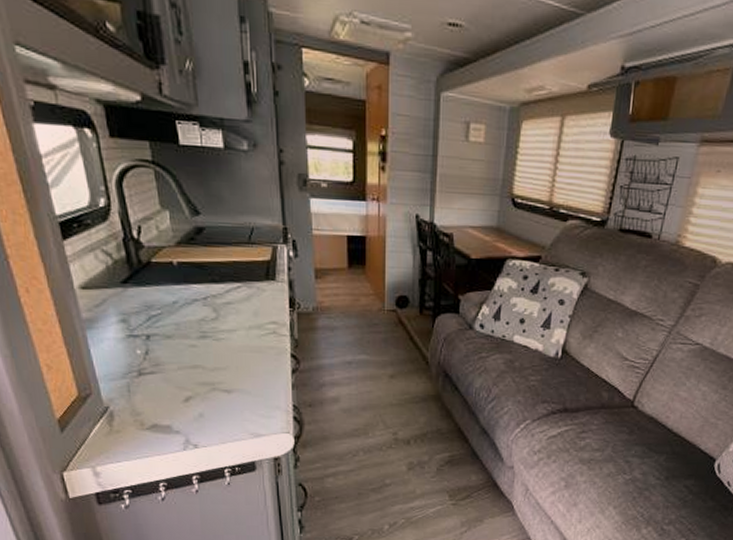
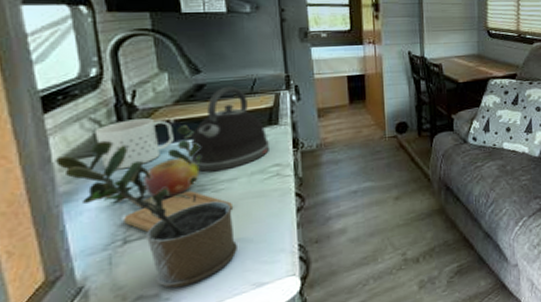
potted plant: none [77,268,237,424] -> present [56,124,237,289]
mug: none [107,256,177,305] -> present [94,118,174,170]
chopping board: none [137,335,232,369] -> present [124,190,232,233]
fruit: none [152,301,202,339] -> present [143,157,200,198]
kettle: none [193,232,267,320] -> present [190,86,270,172]

